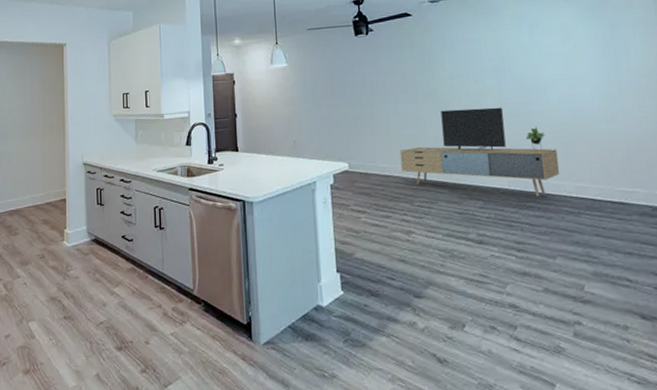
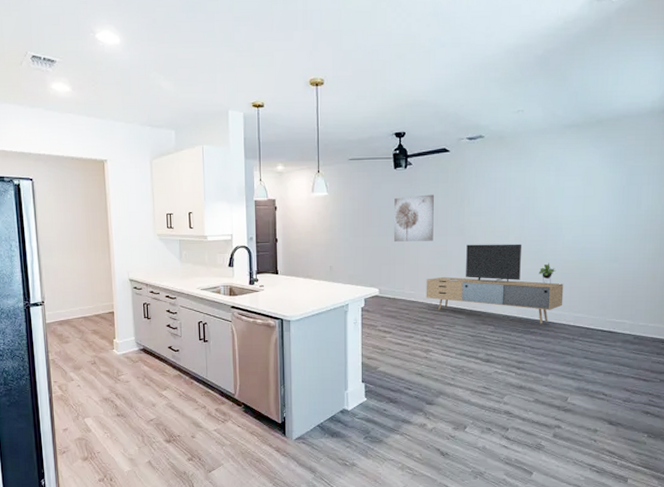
wall art: none [358,60,404,111] -> present [394,194,434,242]

